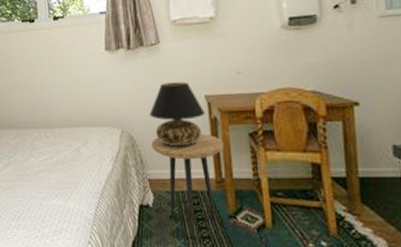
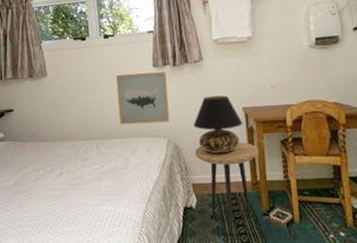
wall art: none [65,55,124,113] -> present [115,72,170,125]

